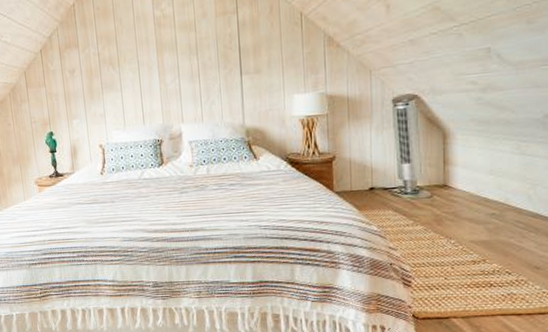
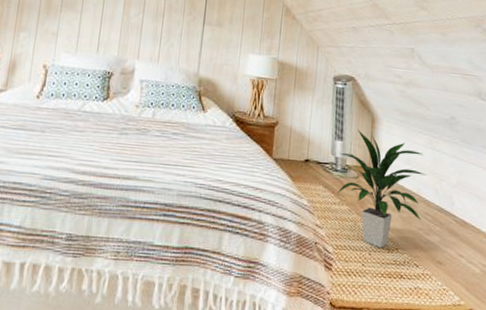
indoor plant: none [409,149,517,262] -> present [337,130,428,249]

